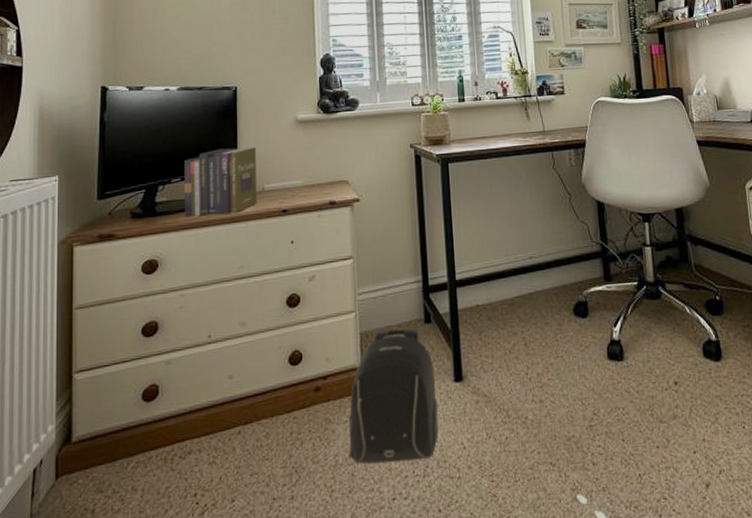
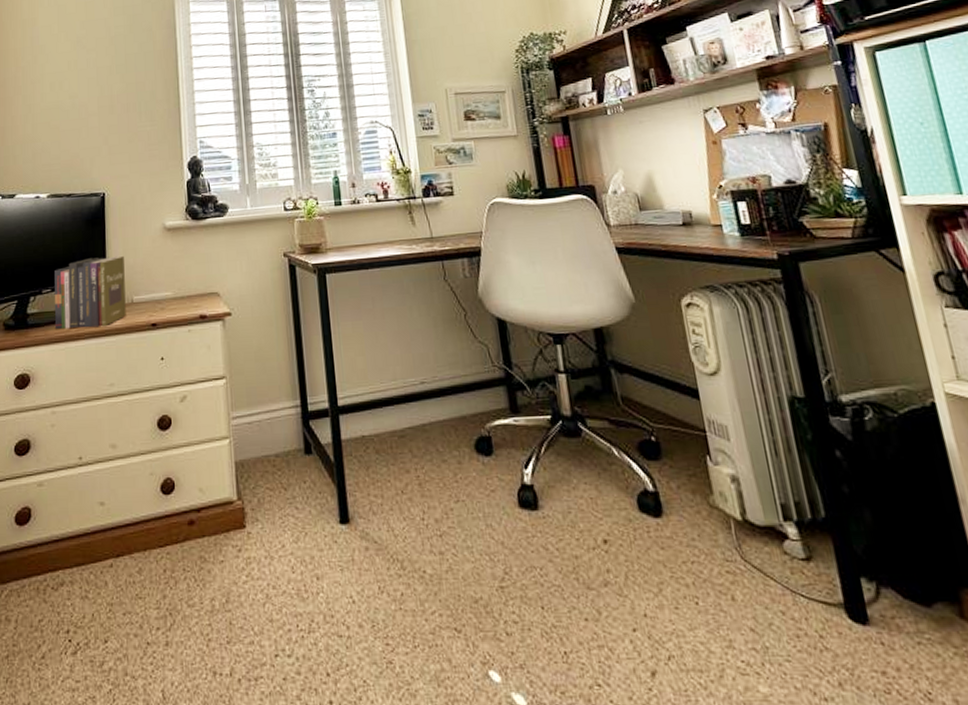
backpack: present [348,329,439,464] -> none [224,459,324,613]

